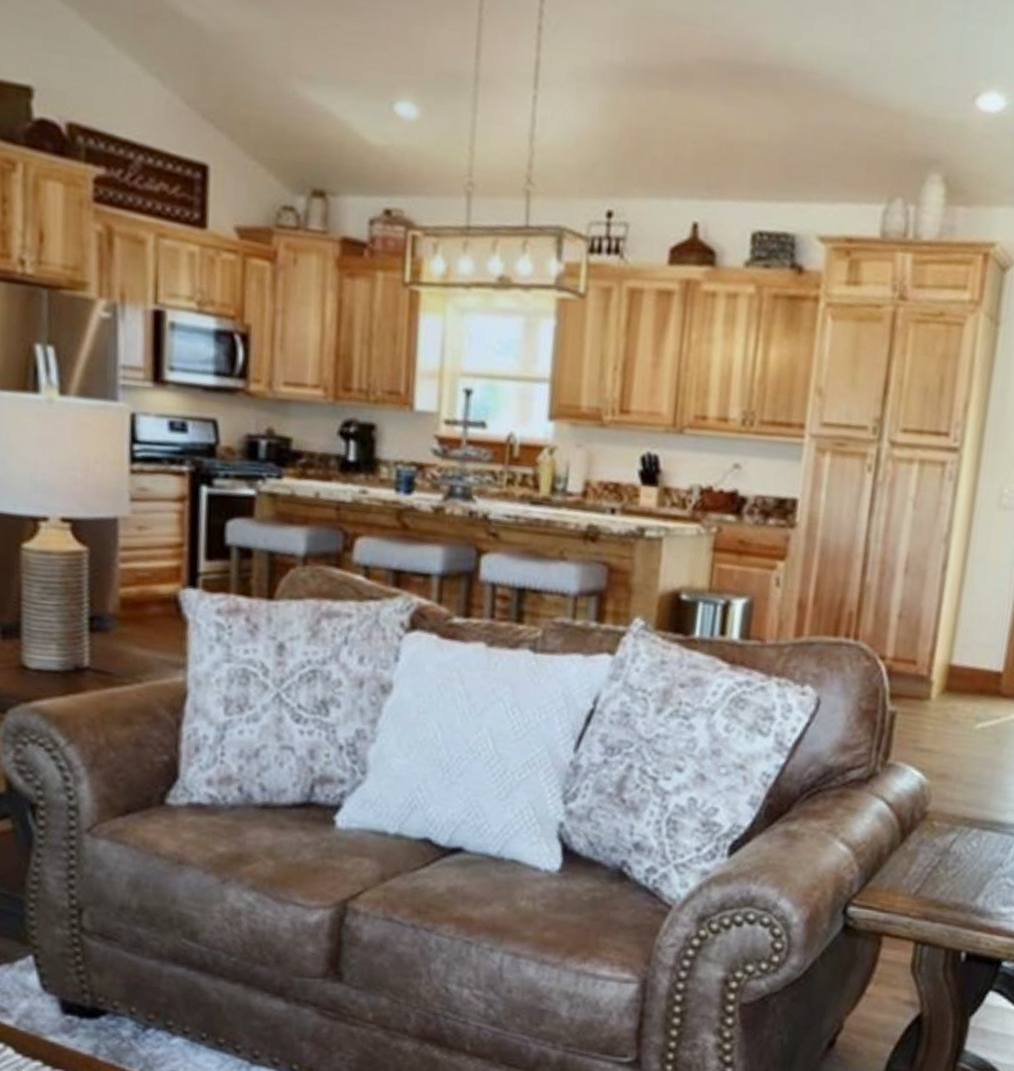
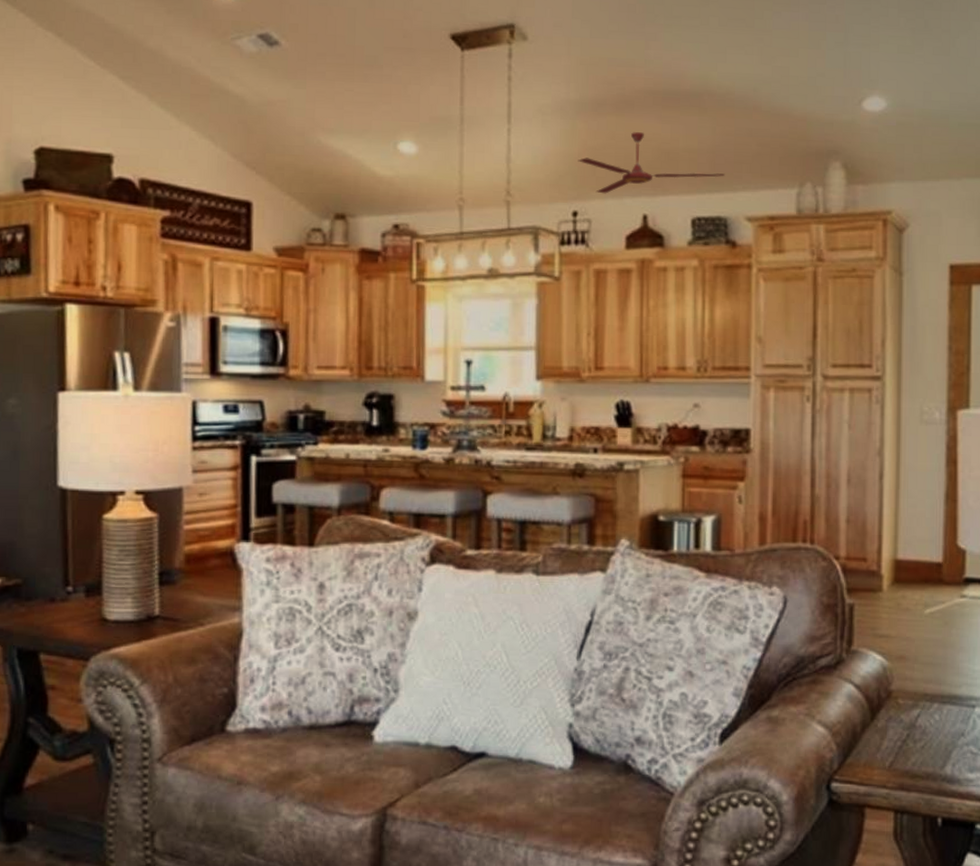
ceiling fan: none [618,113,797,192] -> present [578,132,724,194]

